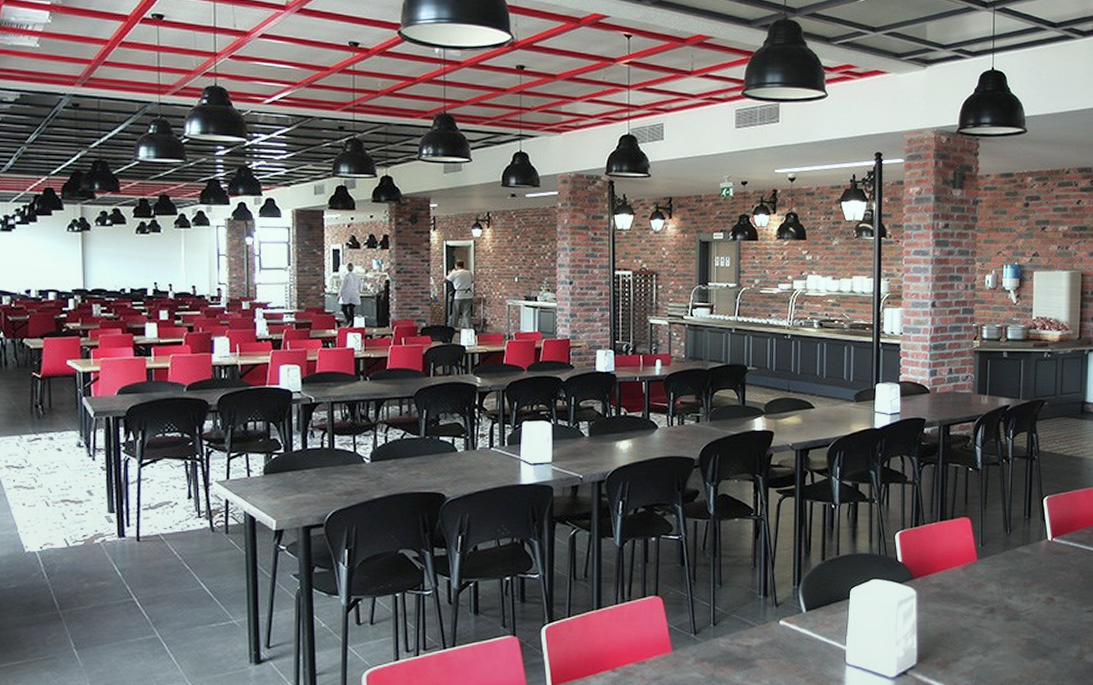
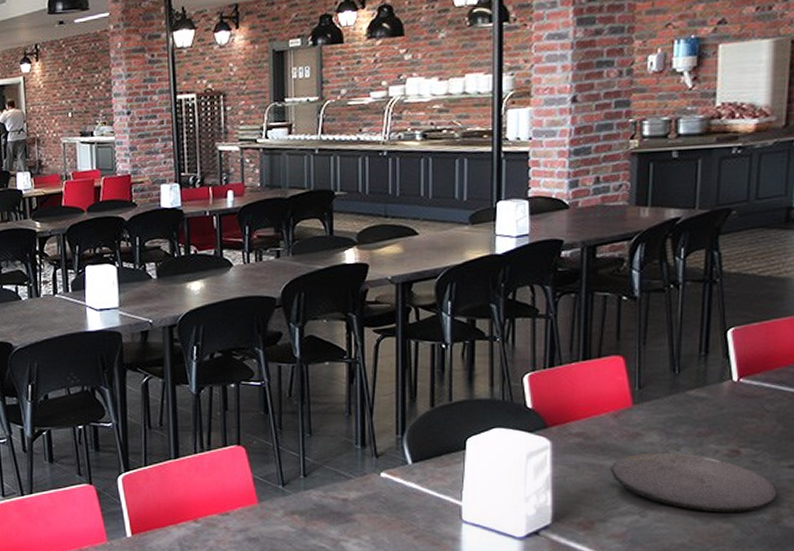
plate: none [961,600,1080,651] -> present [611,452,777,512]

